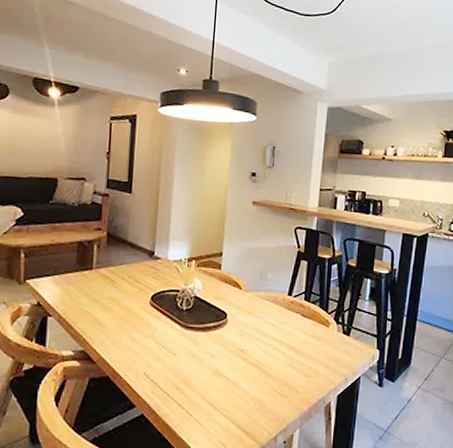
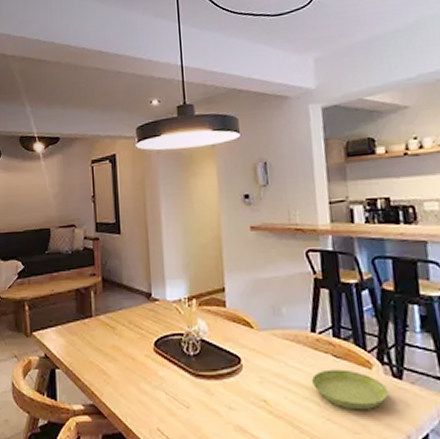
saucer: none [281,326,338,359] -> present [311,369,389,411]

